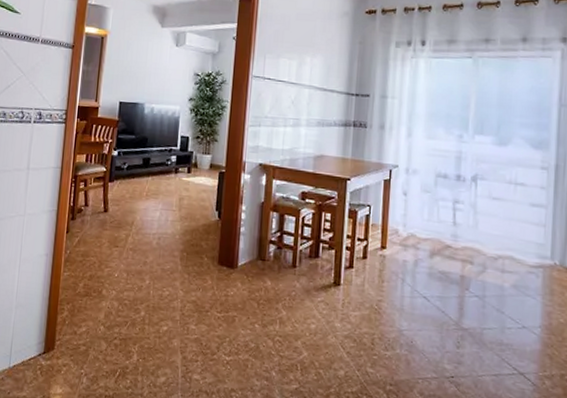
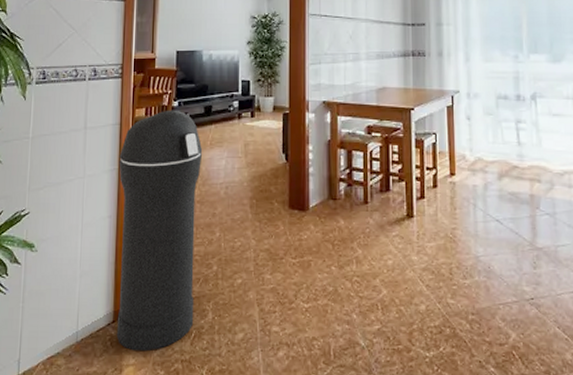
trash can: none [46,158,138,384] -> present [116,110,203,352]

